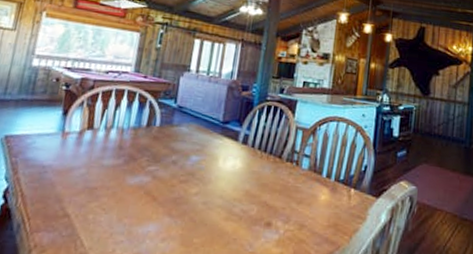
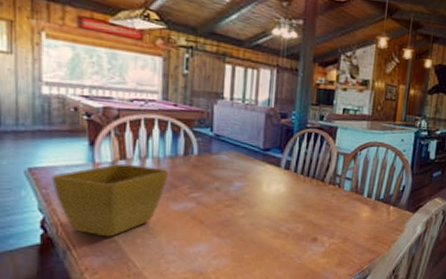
flower pot: none [22,133,131,211] -> present [51,163,169,237]

